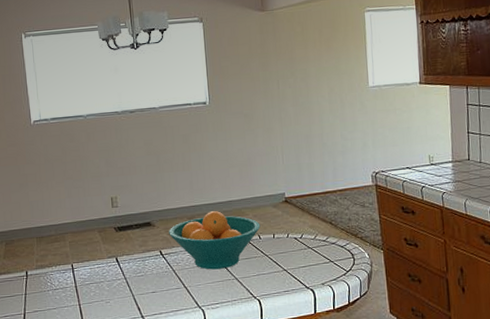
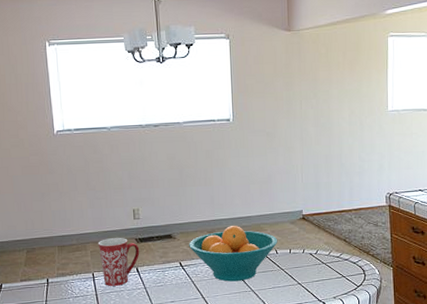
mug: none [76,226,119,278] -> present [97,237,140,286]

